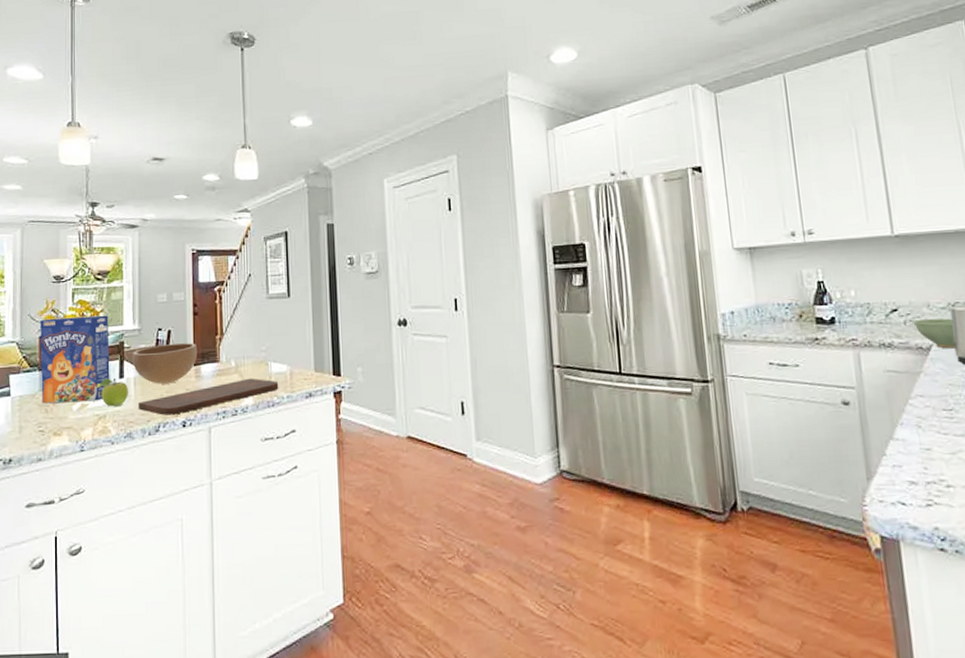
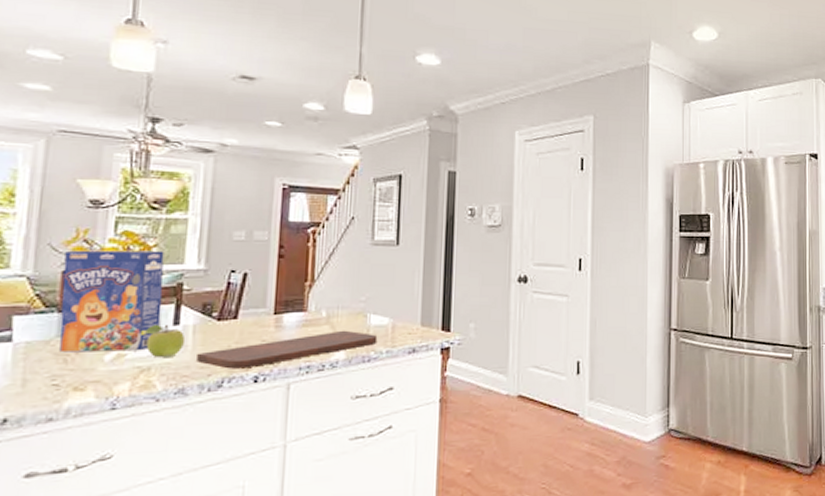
bowl: present [132,343,198,384] -> none [192,289,281,334]

